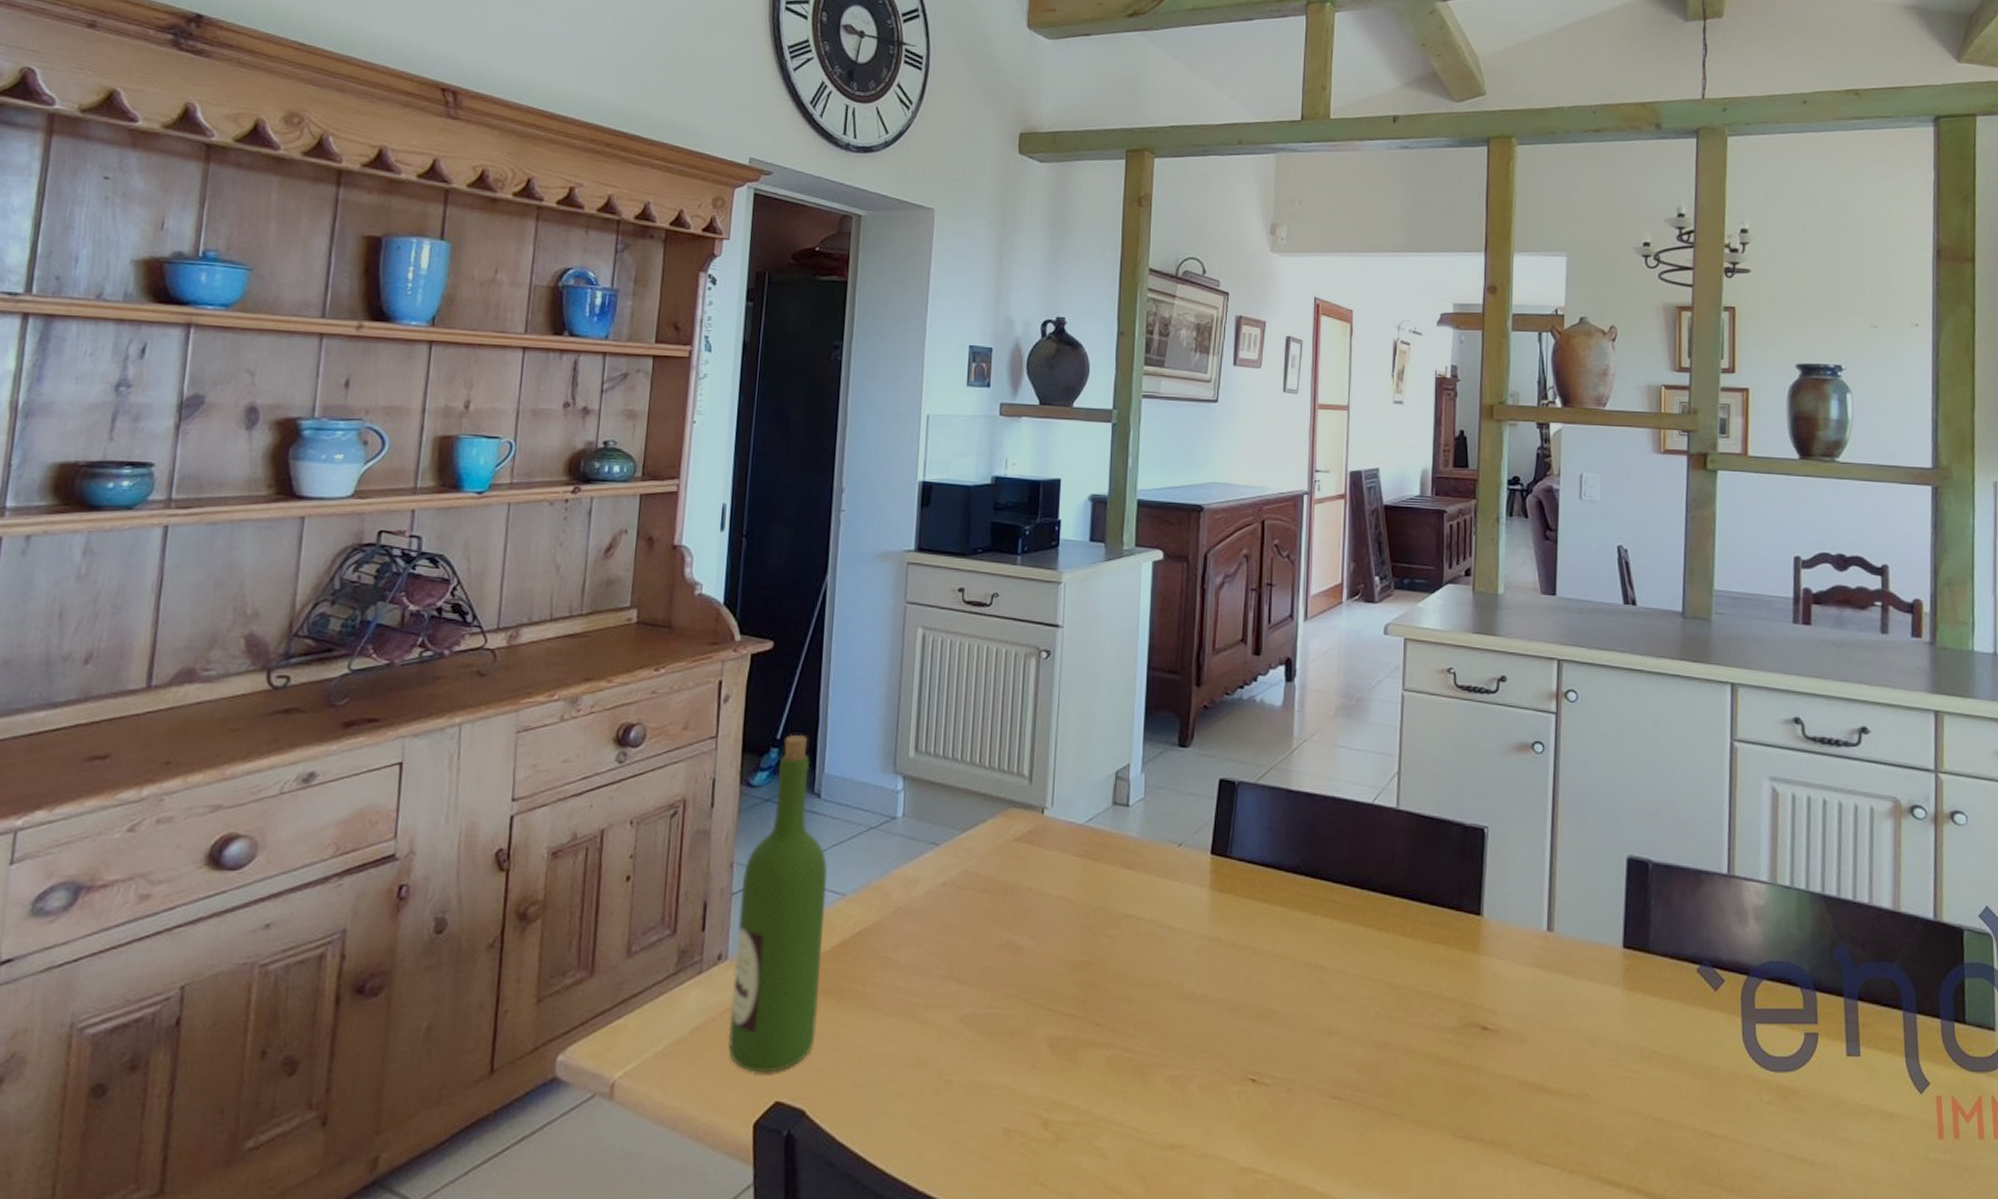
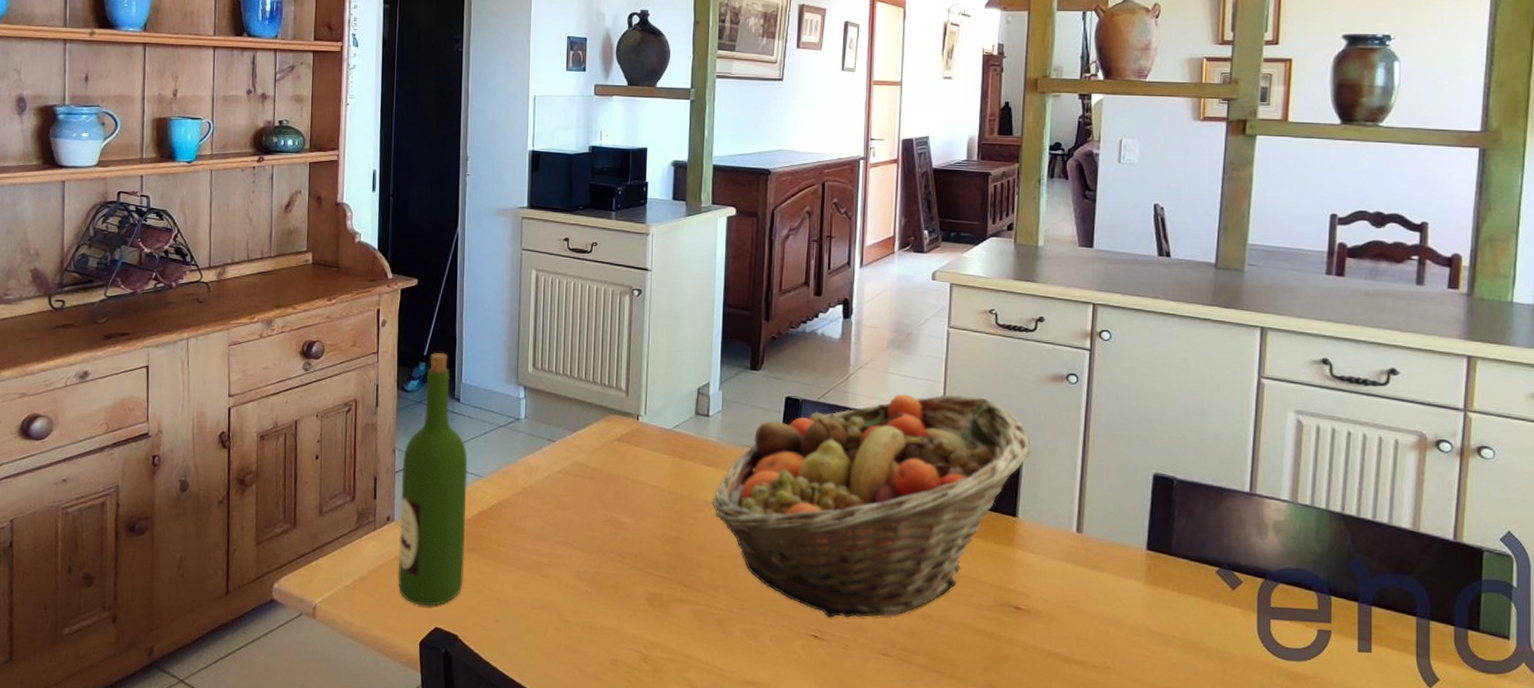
fruit basket: none [1132,770,1497,1054] -> present [713,394,1032,618]

